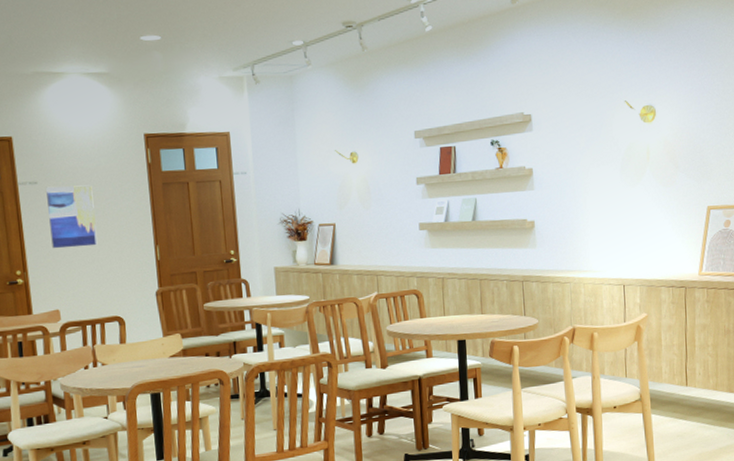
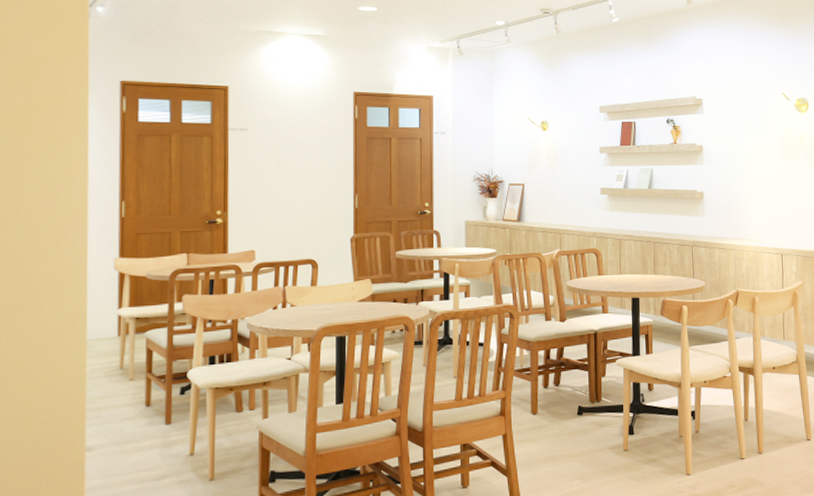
wall art: present [46,185,98,249] -> none [255,134,300,192]

